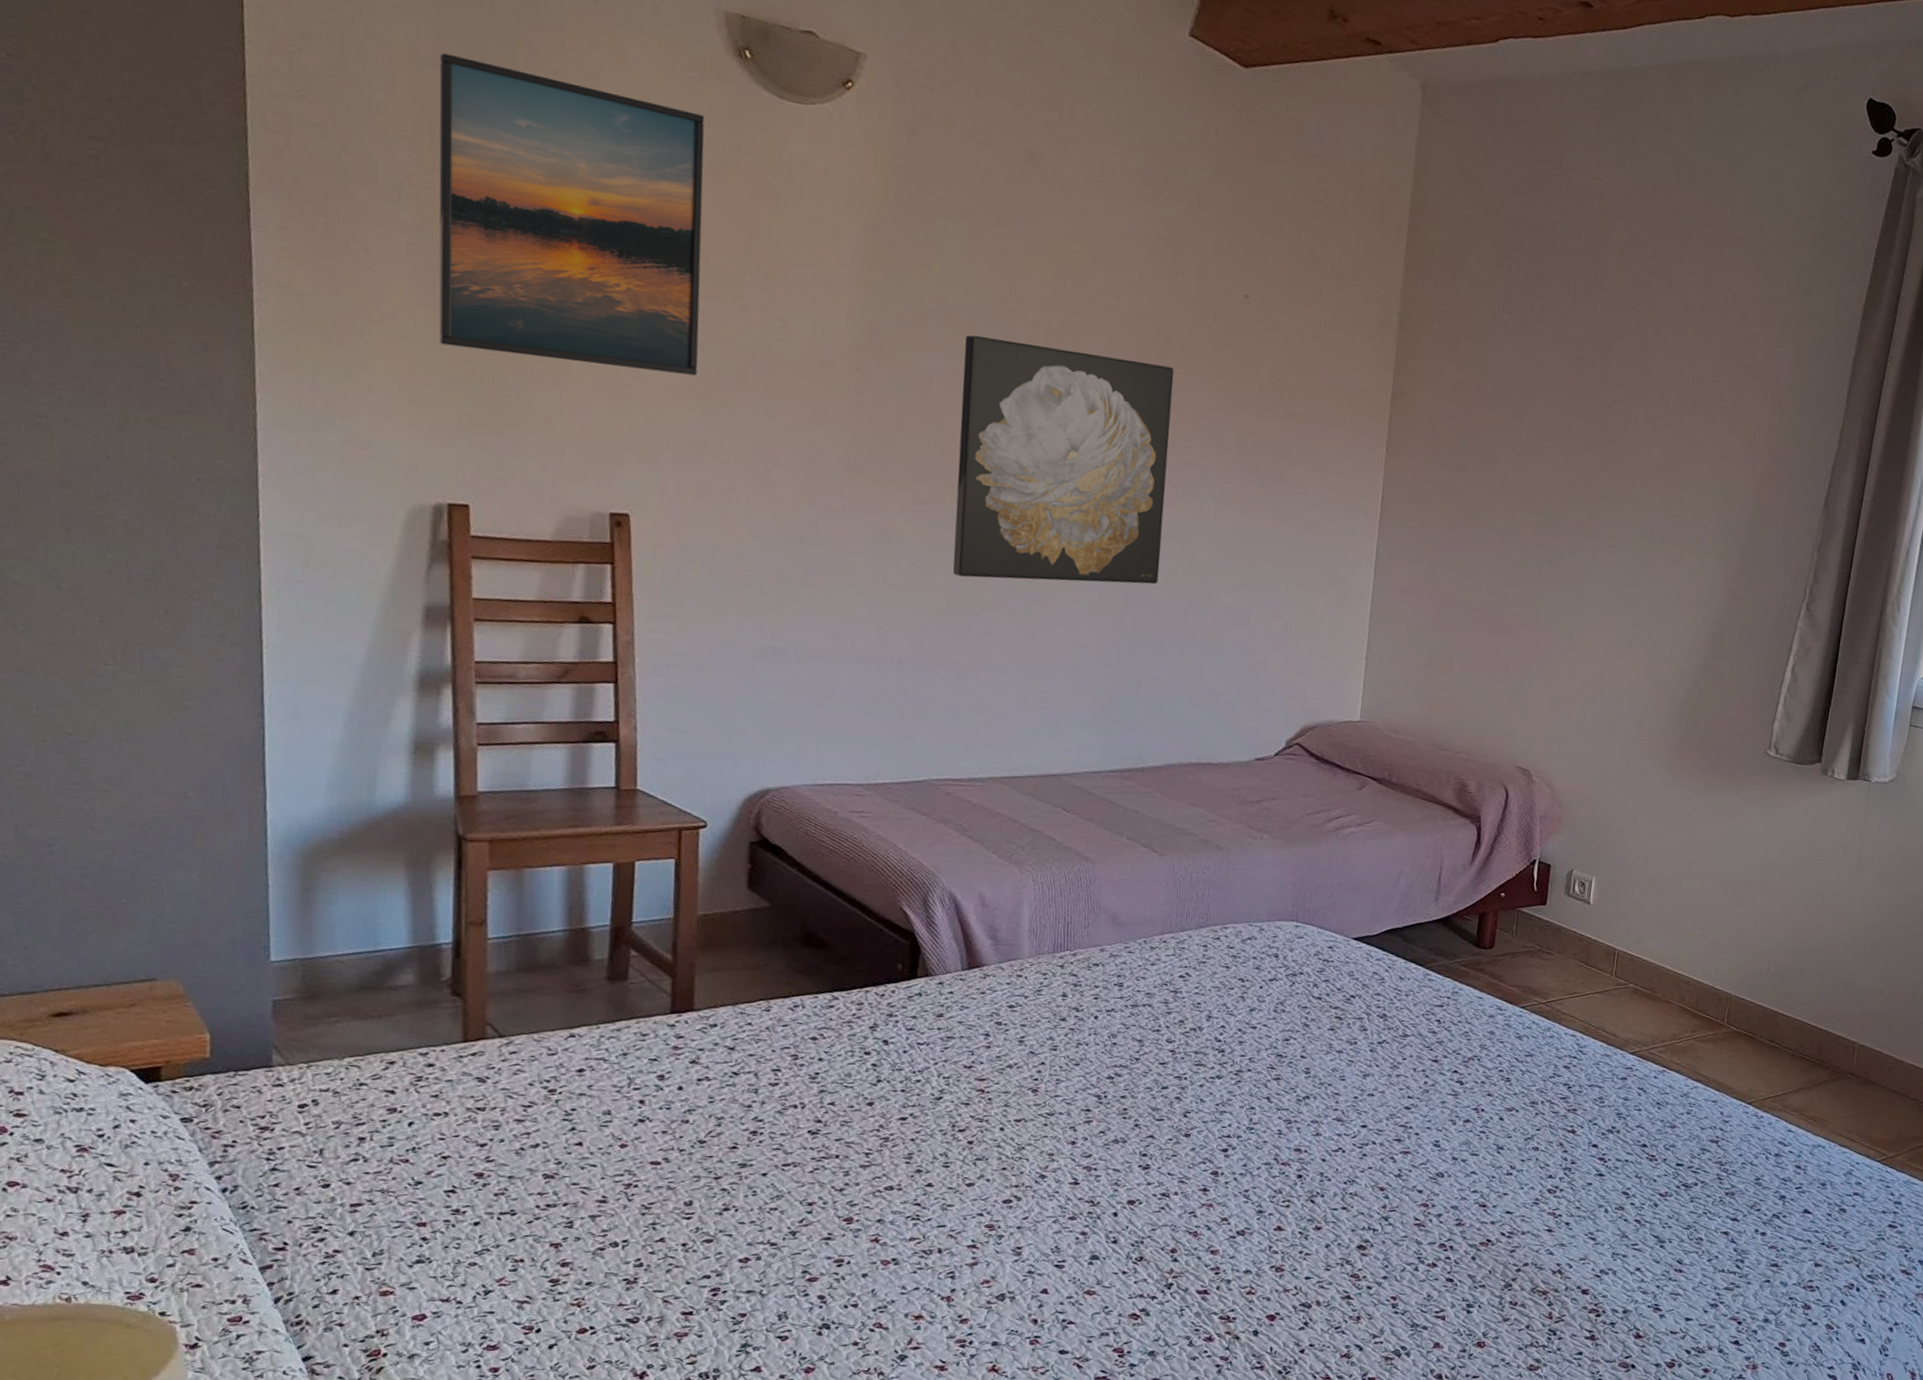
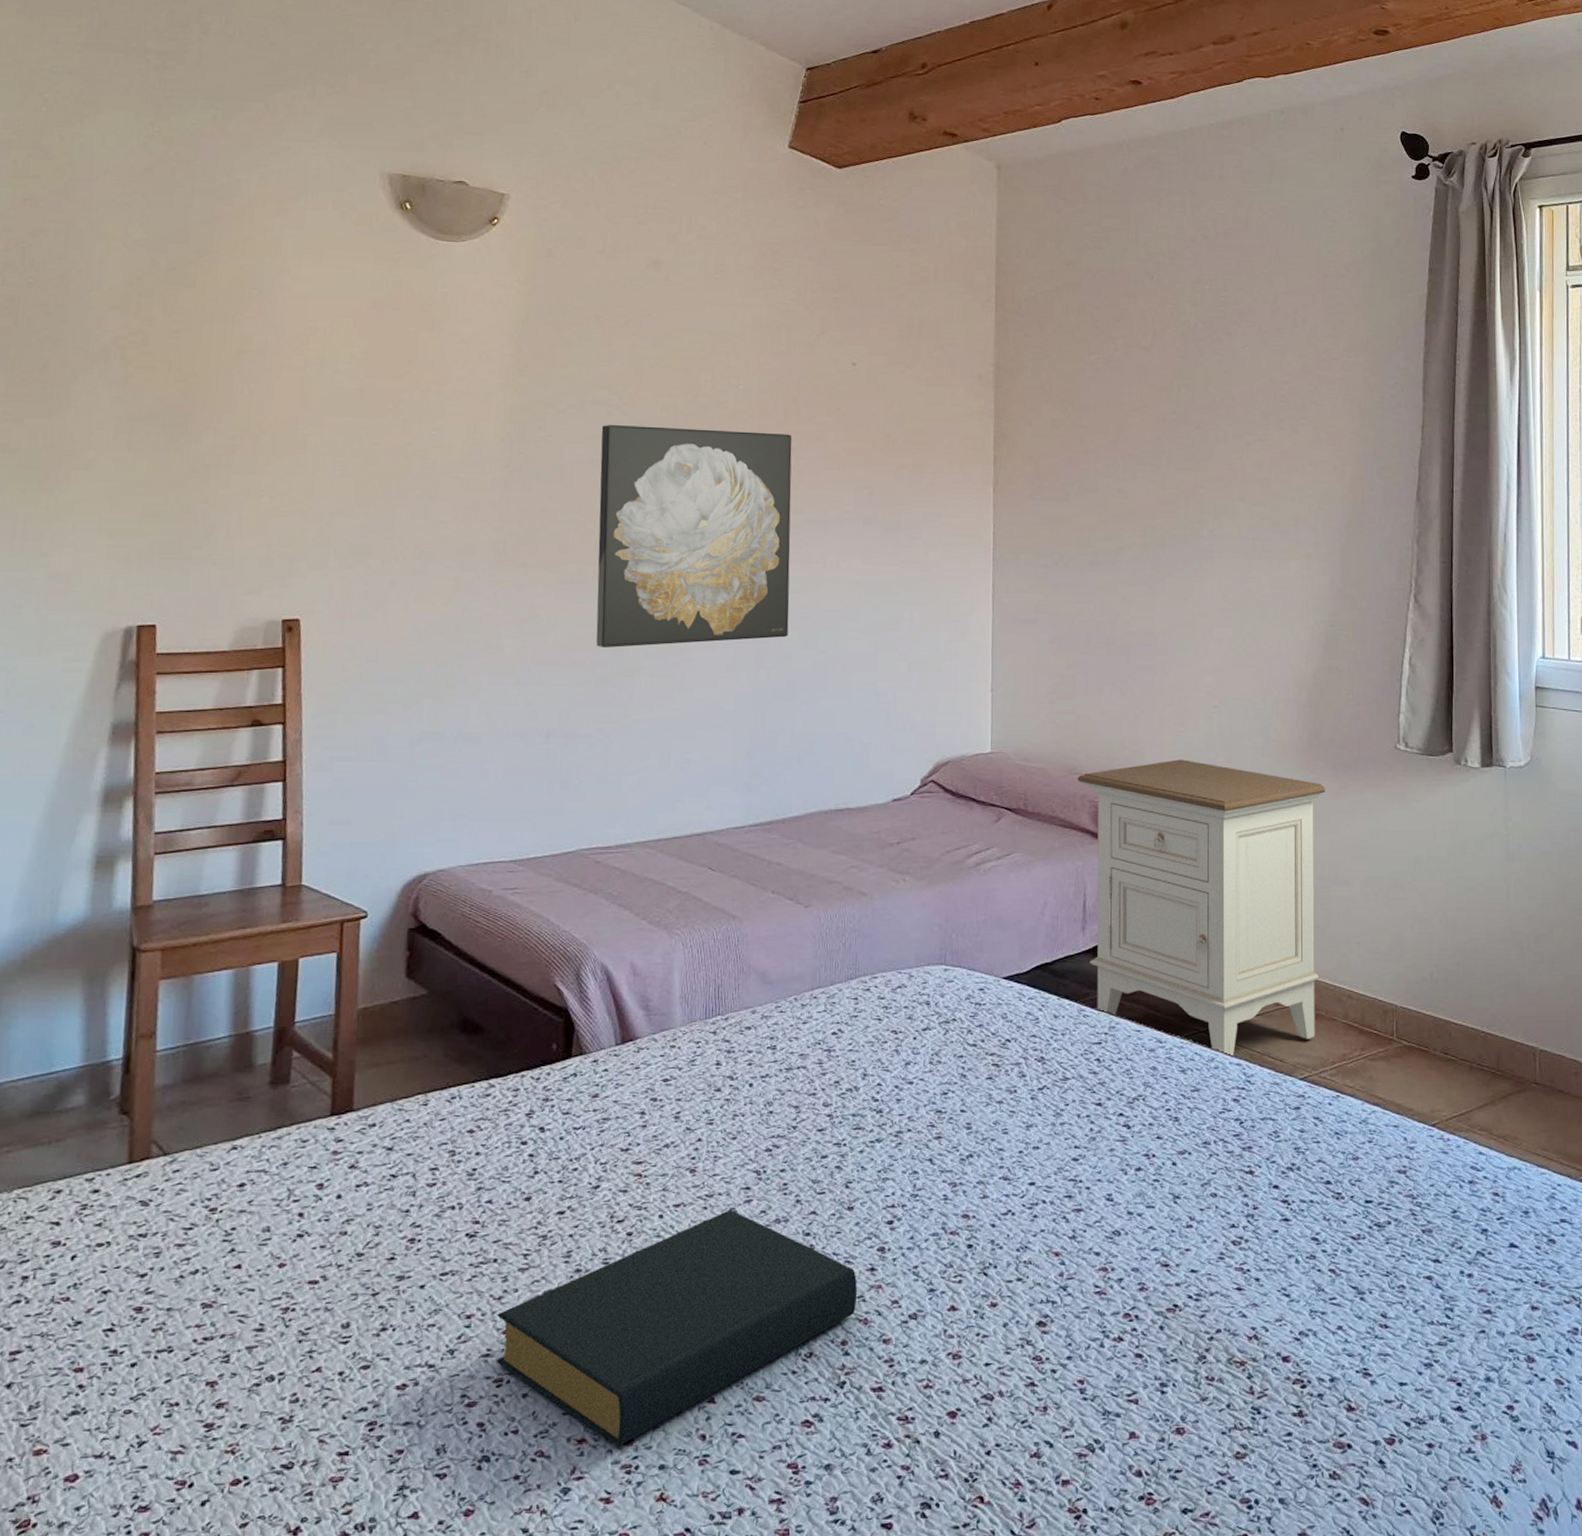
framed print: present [438,53,705,376] -> none [136,234,371,487]
hardback book: none [836,1128,1190,1324] -> present [495,1209,858,1447]
nightstand: none [1439,745,1692,1028] -> present [1077,759,1326,1057]

